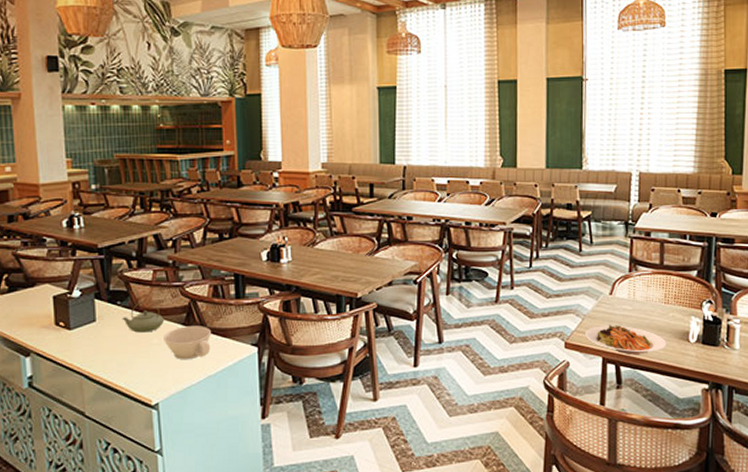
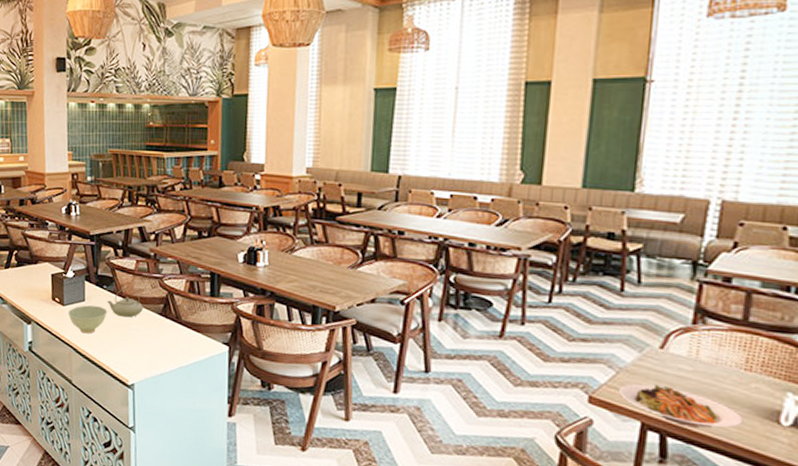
bowl: none [75,324,123,357] -> present [67,305,107,334]
cup: present [164,326,212,360] -> none [142,316,186,348]

